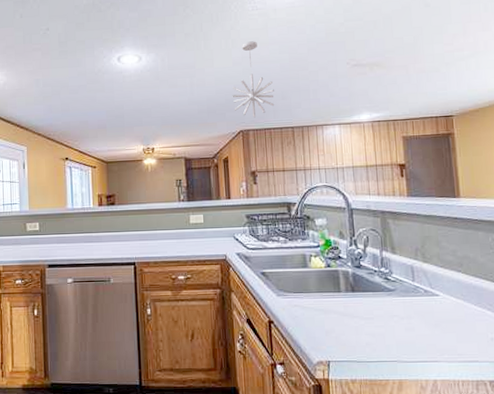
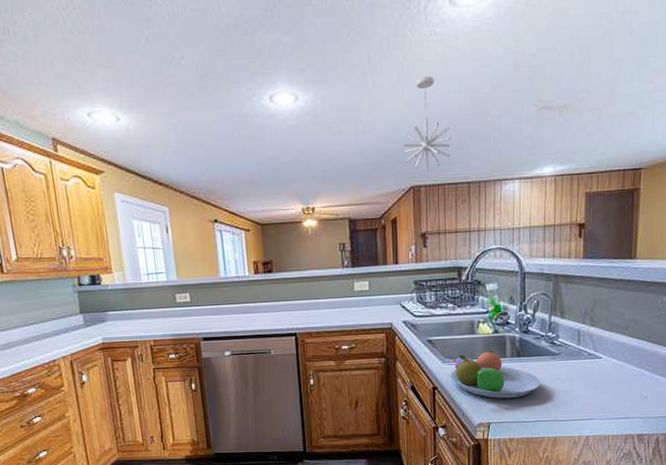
fruit bowl: none [286,285,379,336] -> present [451,351,541,399]

